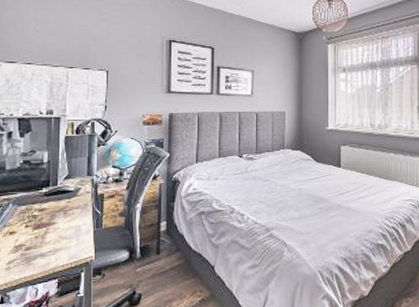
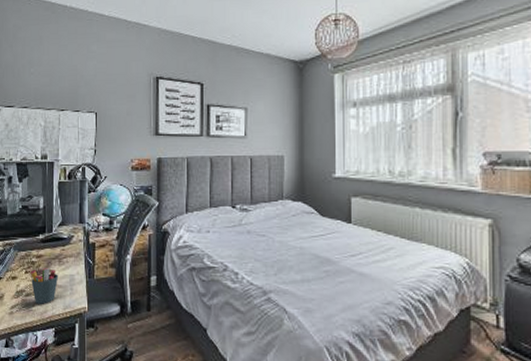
pen holder: none [31,221,64,257] -> present [30,268,59,304]

